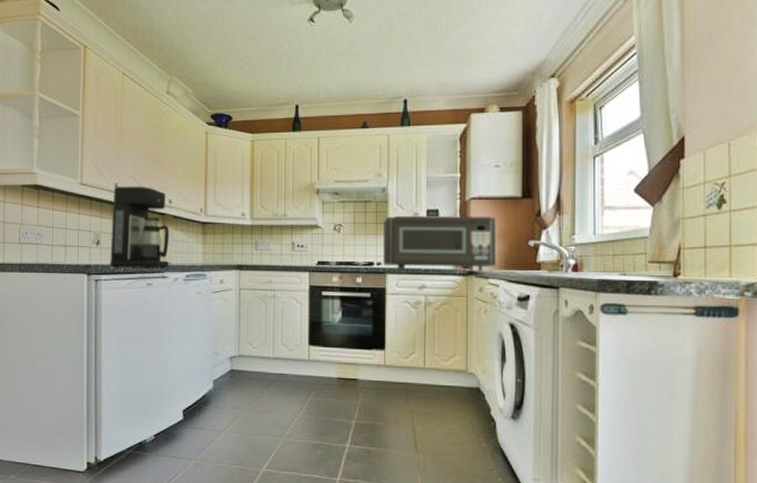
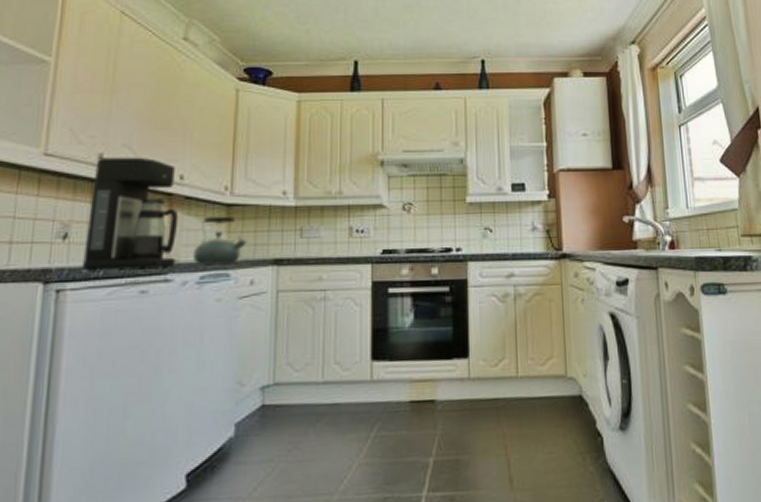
kettle: none [180,231,219,268] -> present [192,216,249,266]
microwave: present [383,216,496,271] -> none [462,190,590,257]

